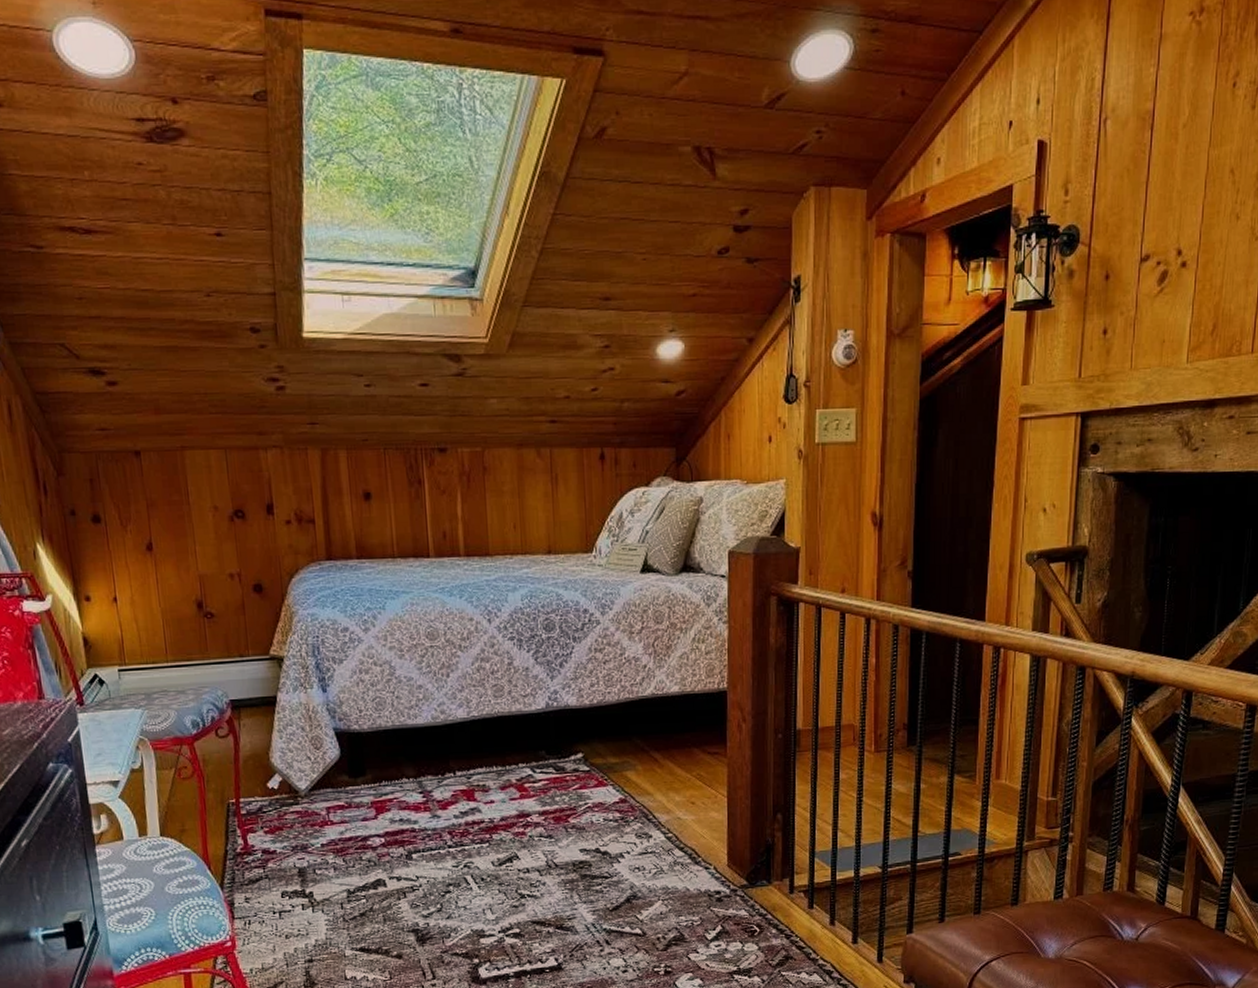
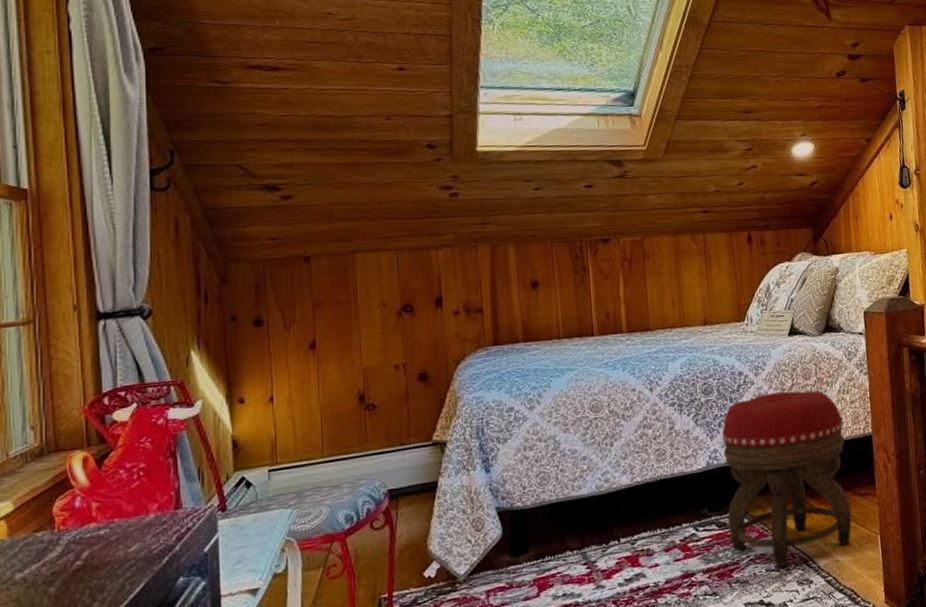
footstool: none [563,634,699,819] -> present [722,390,852,569]

